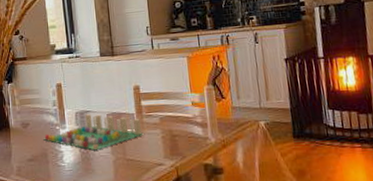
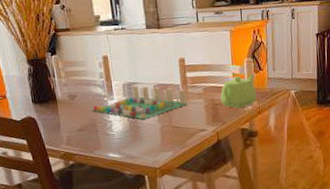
teapot: none [179,102,221,141] -> present [220,73,257,109]

